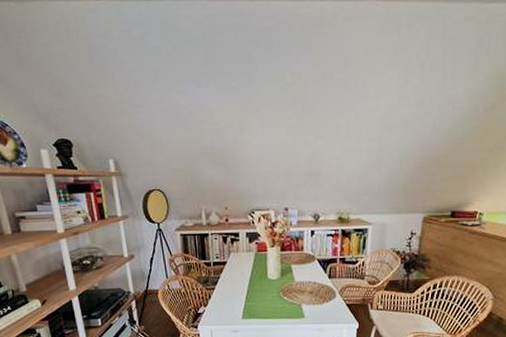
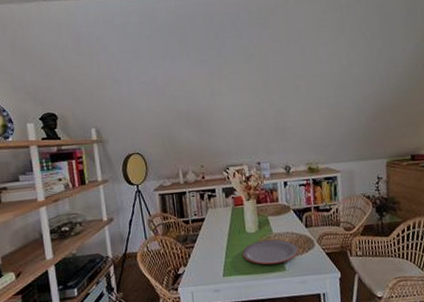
plate: none [263,287,320,311] -> present [242,239,299,265]

